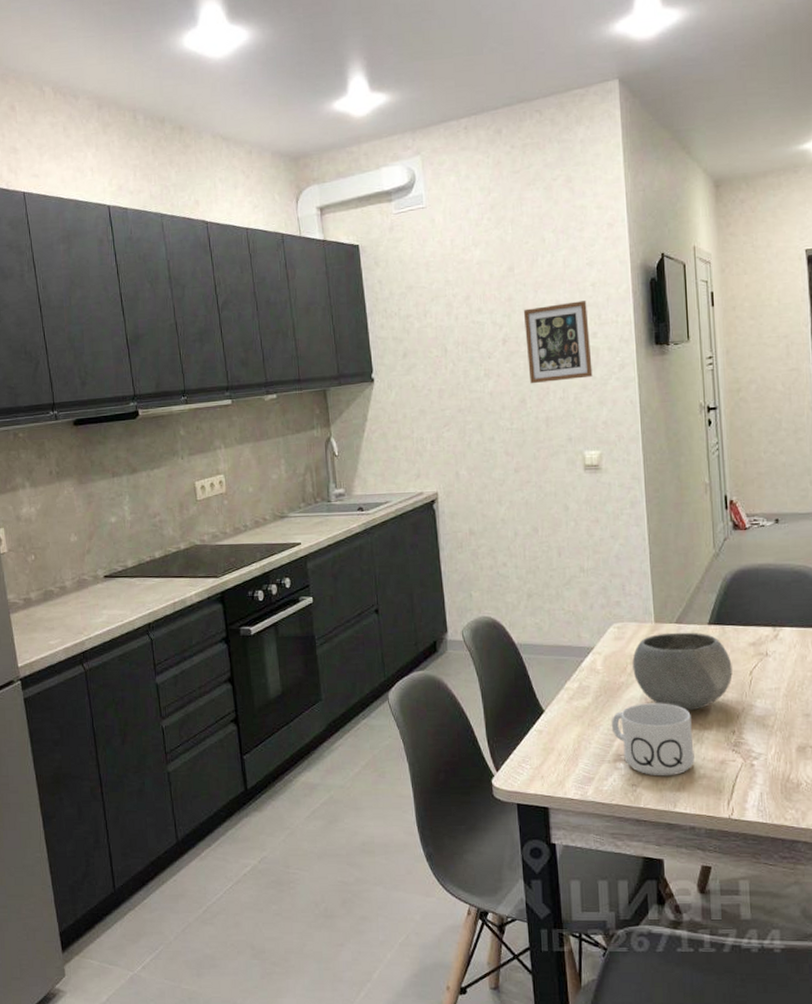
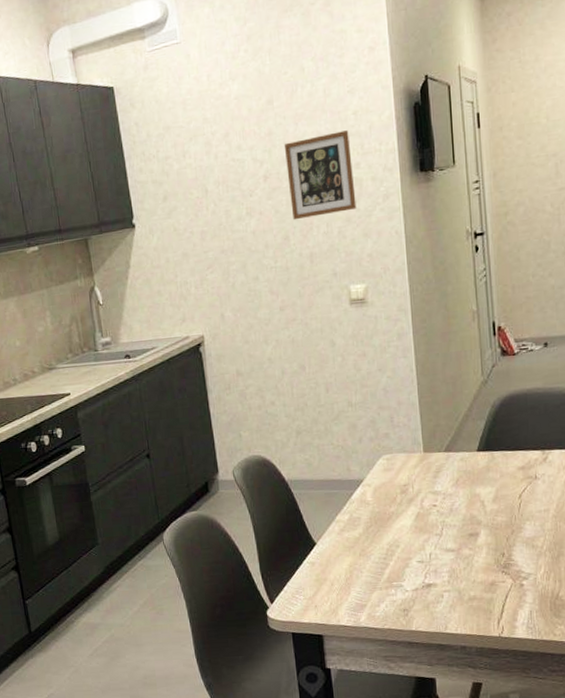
mug: present [611,703,695,777] -> none [382,530,465,601]
bowl: present [632,632,733,711] -> none [402,459,502,537]

